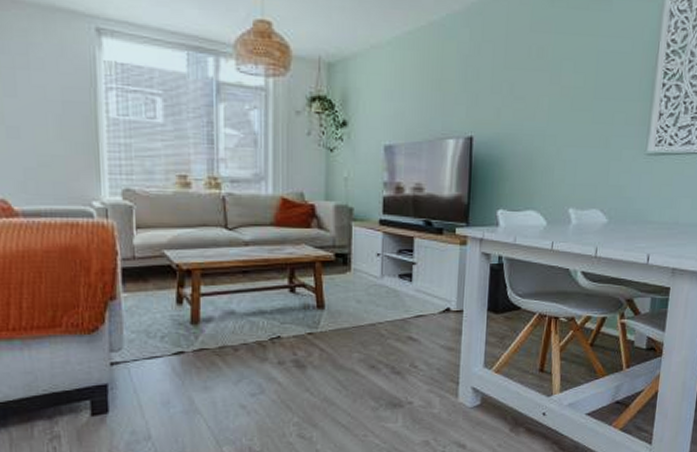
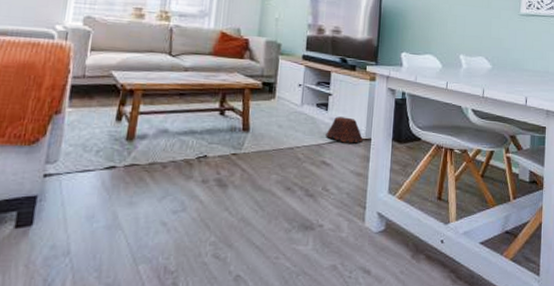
woven basket: none [411,288,454,316] -> present [326,116,363,143]

